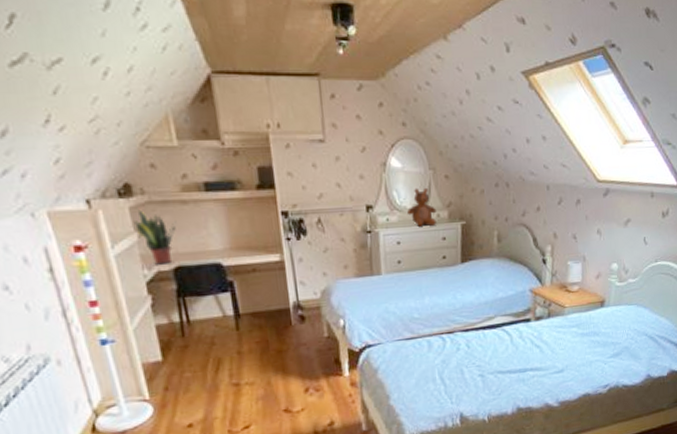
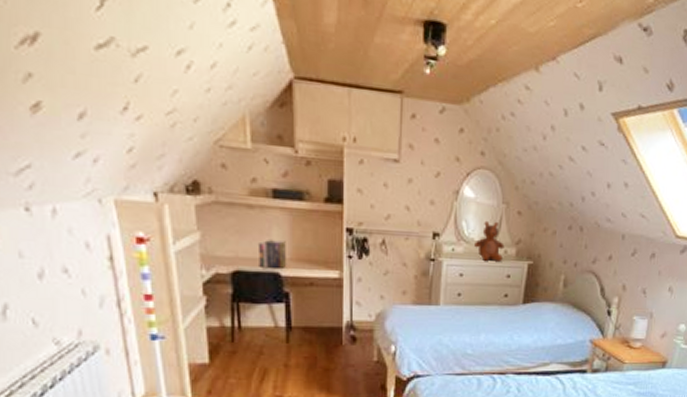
potted plant: present [134,209,177,265] -> none [199,208,240,267]
books: none [196,230,228,260] -> present [257,239,287,268]

